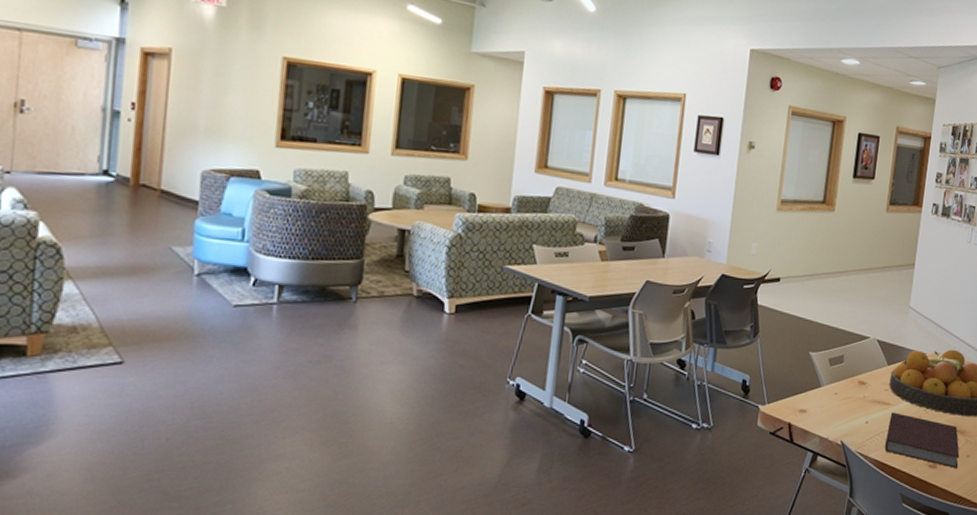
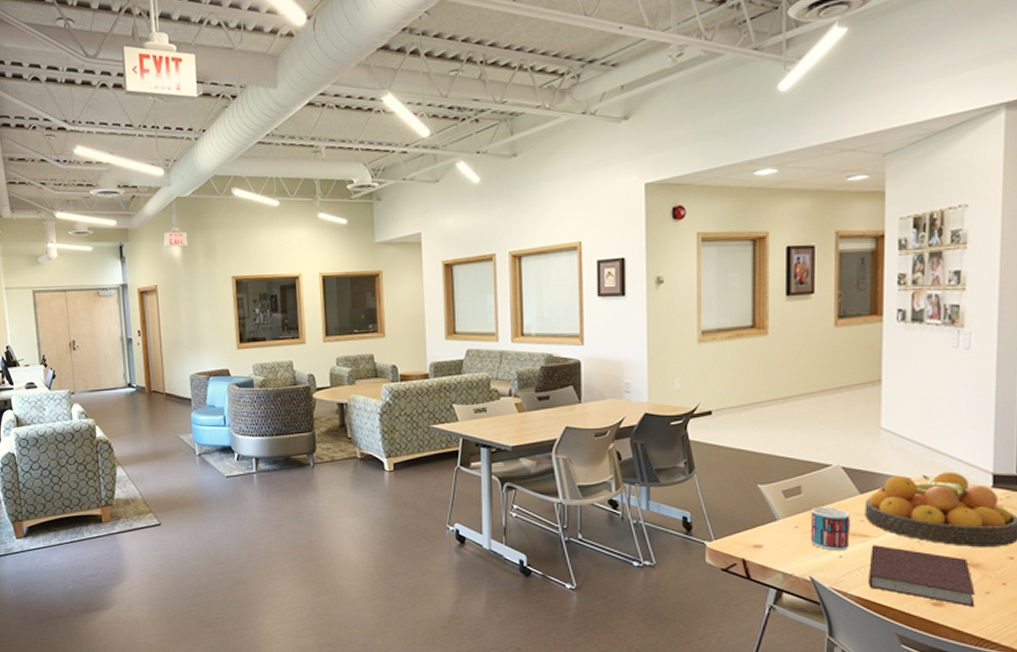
mug: none [845,375,879,417] -> present [810,506,852,551]

